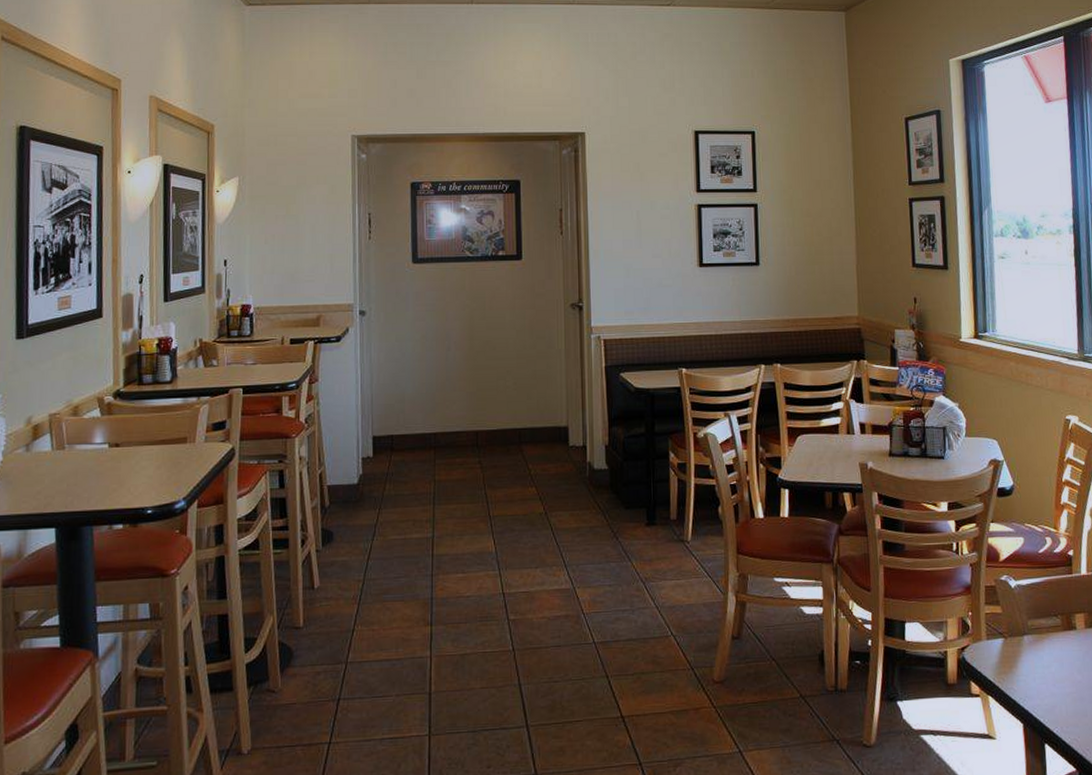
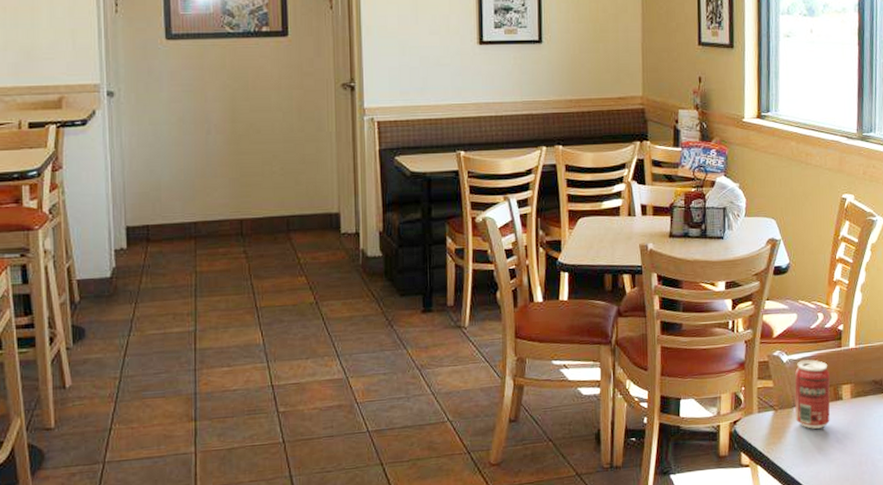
beverage can: none [1024,586,1064,659] -> present [794,359,830,429]

